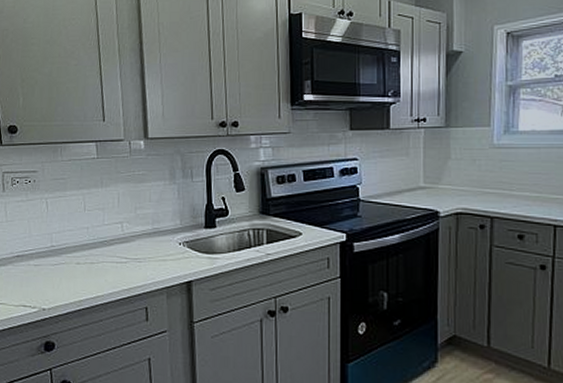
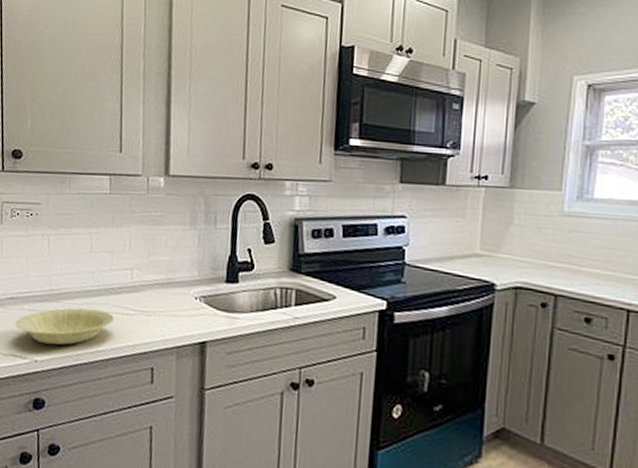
bowl: none [22,260,109,294] -> present [14,308,114,345]

